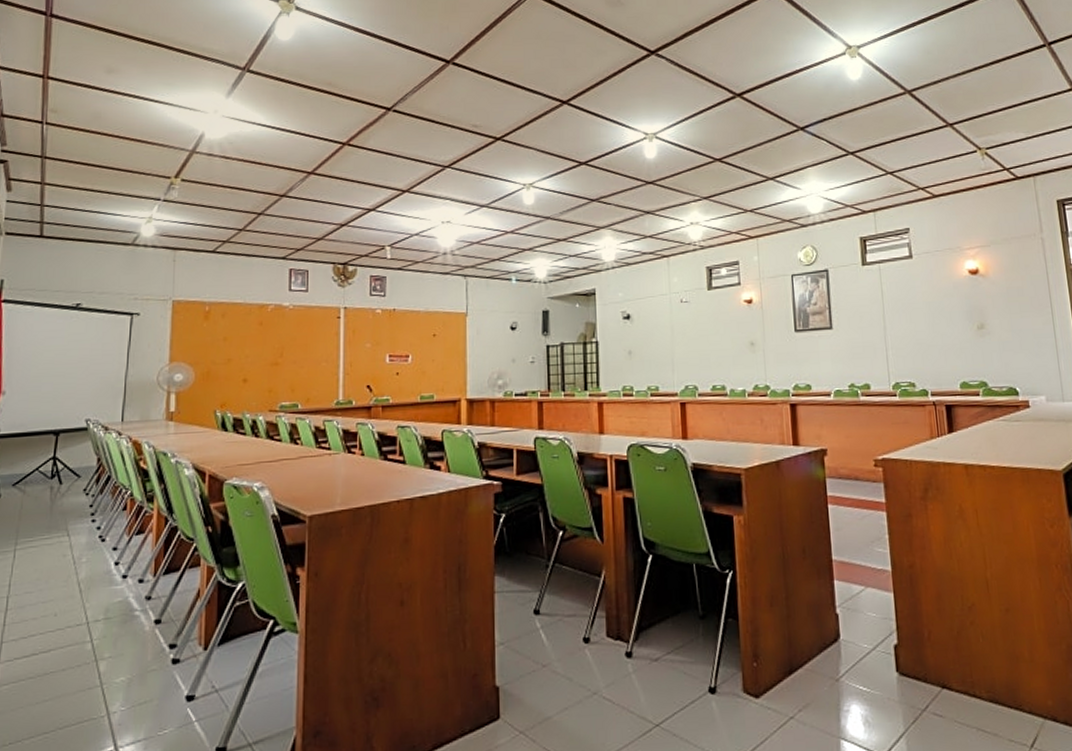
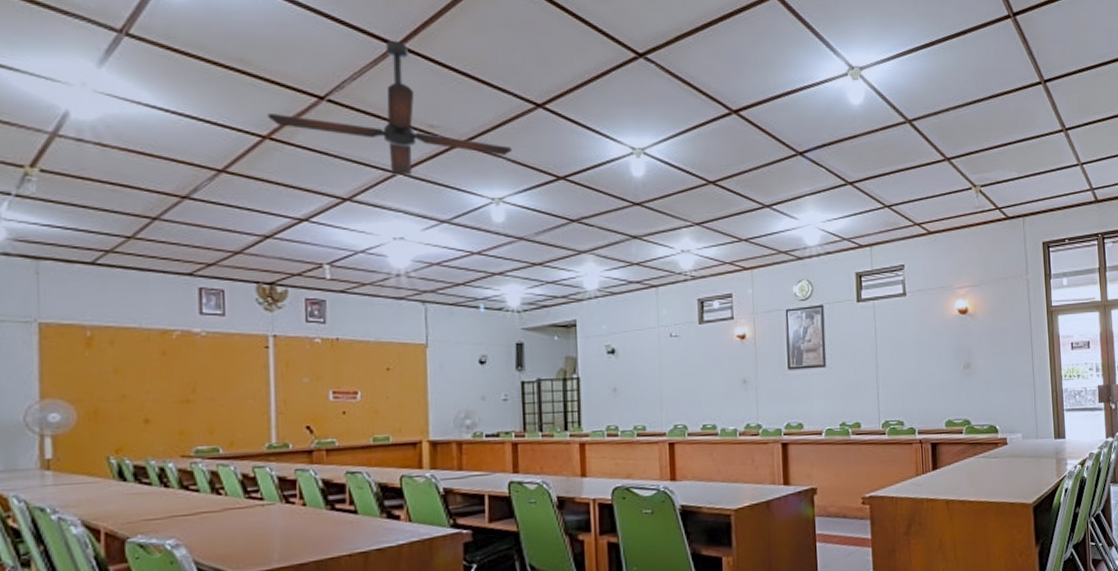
ceiling fan: none [346,58,541,169] -> present [266,40,512,175]

